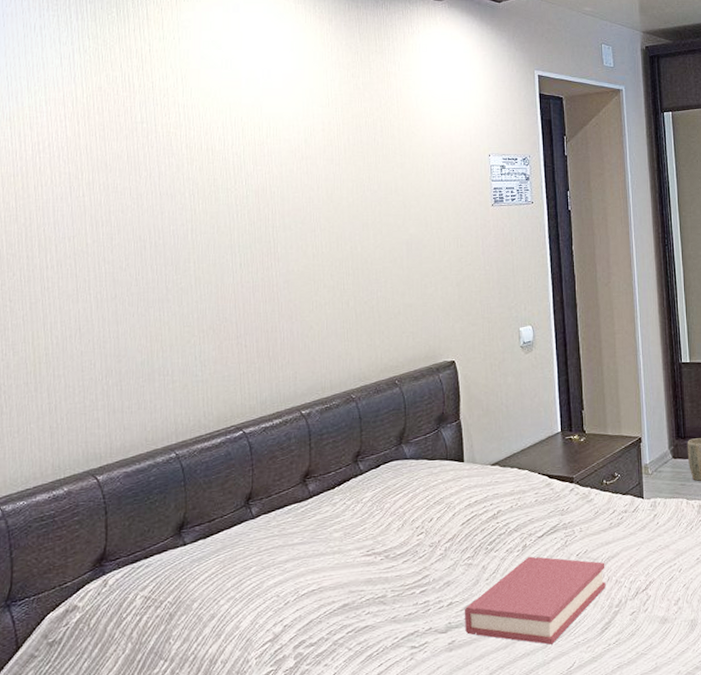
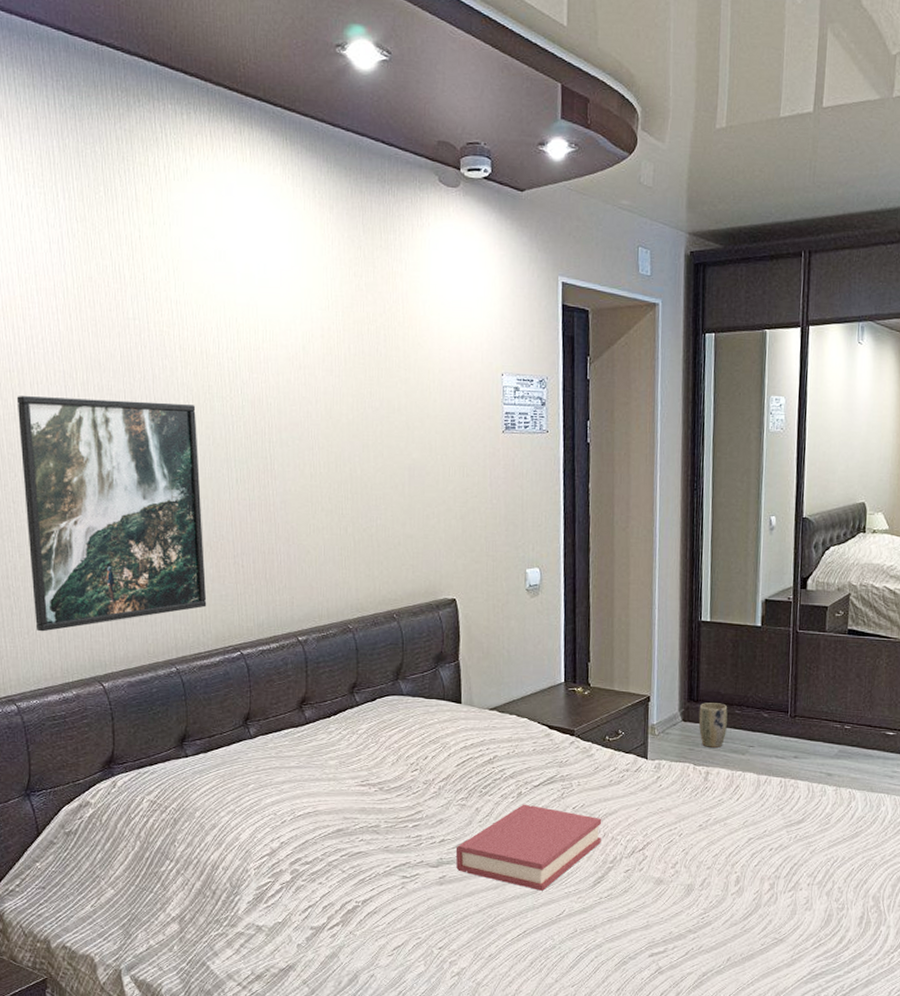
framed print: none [19,197,209,429] -> present [16,396,207,632]

